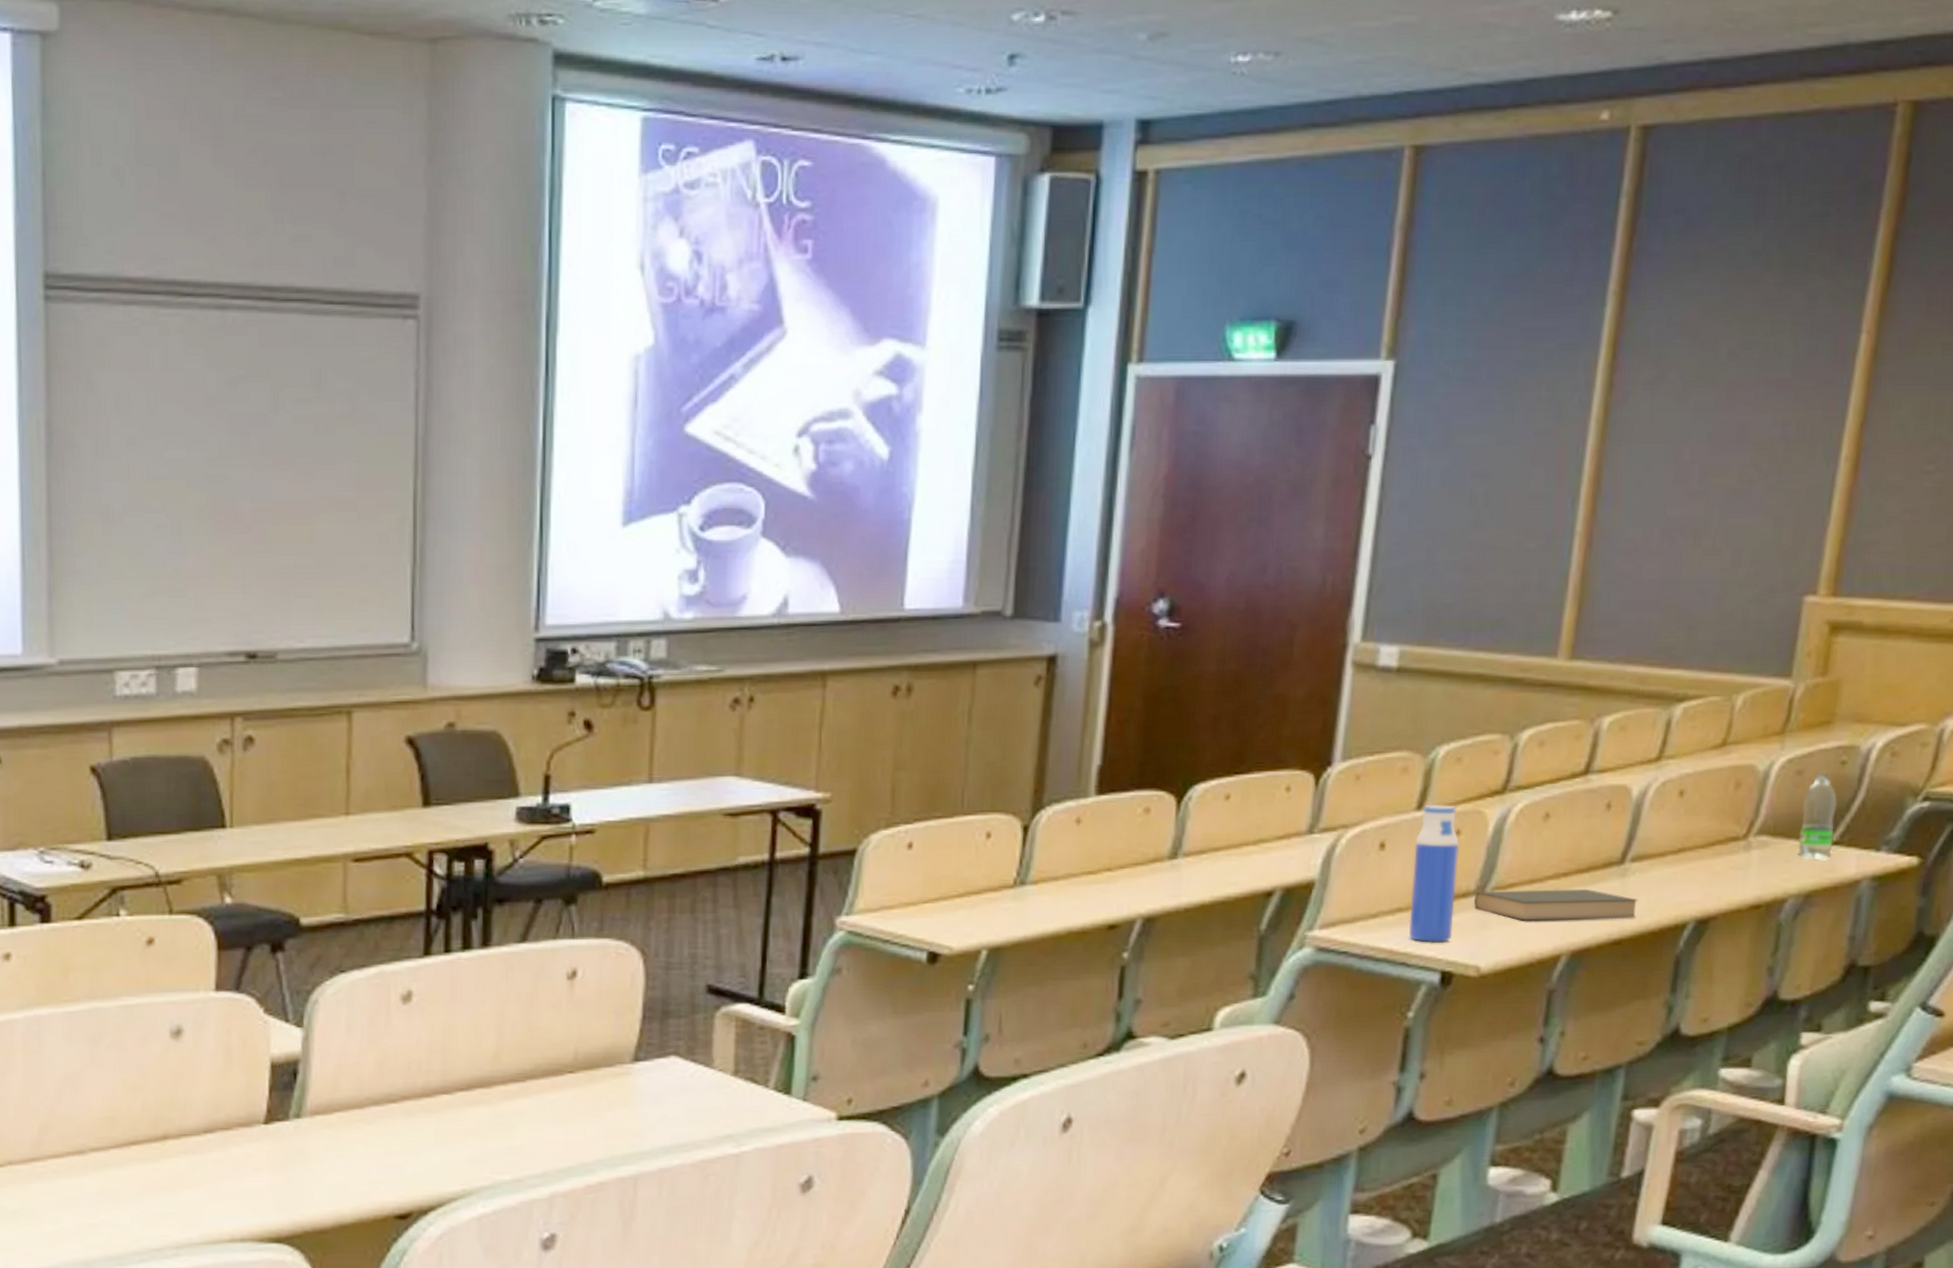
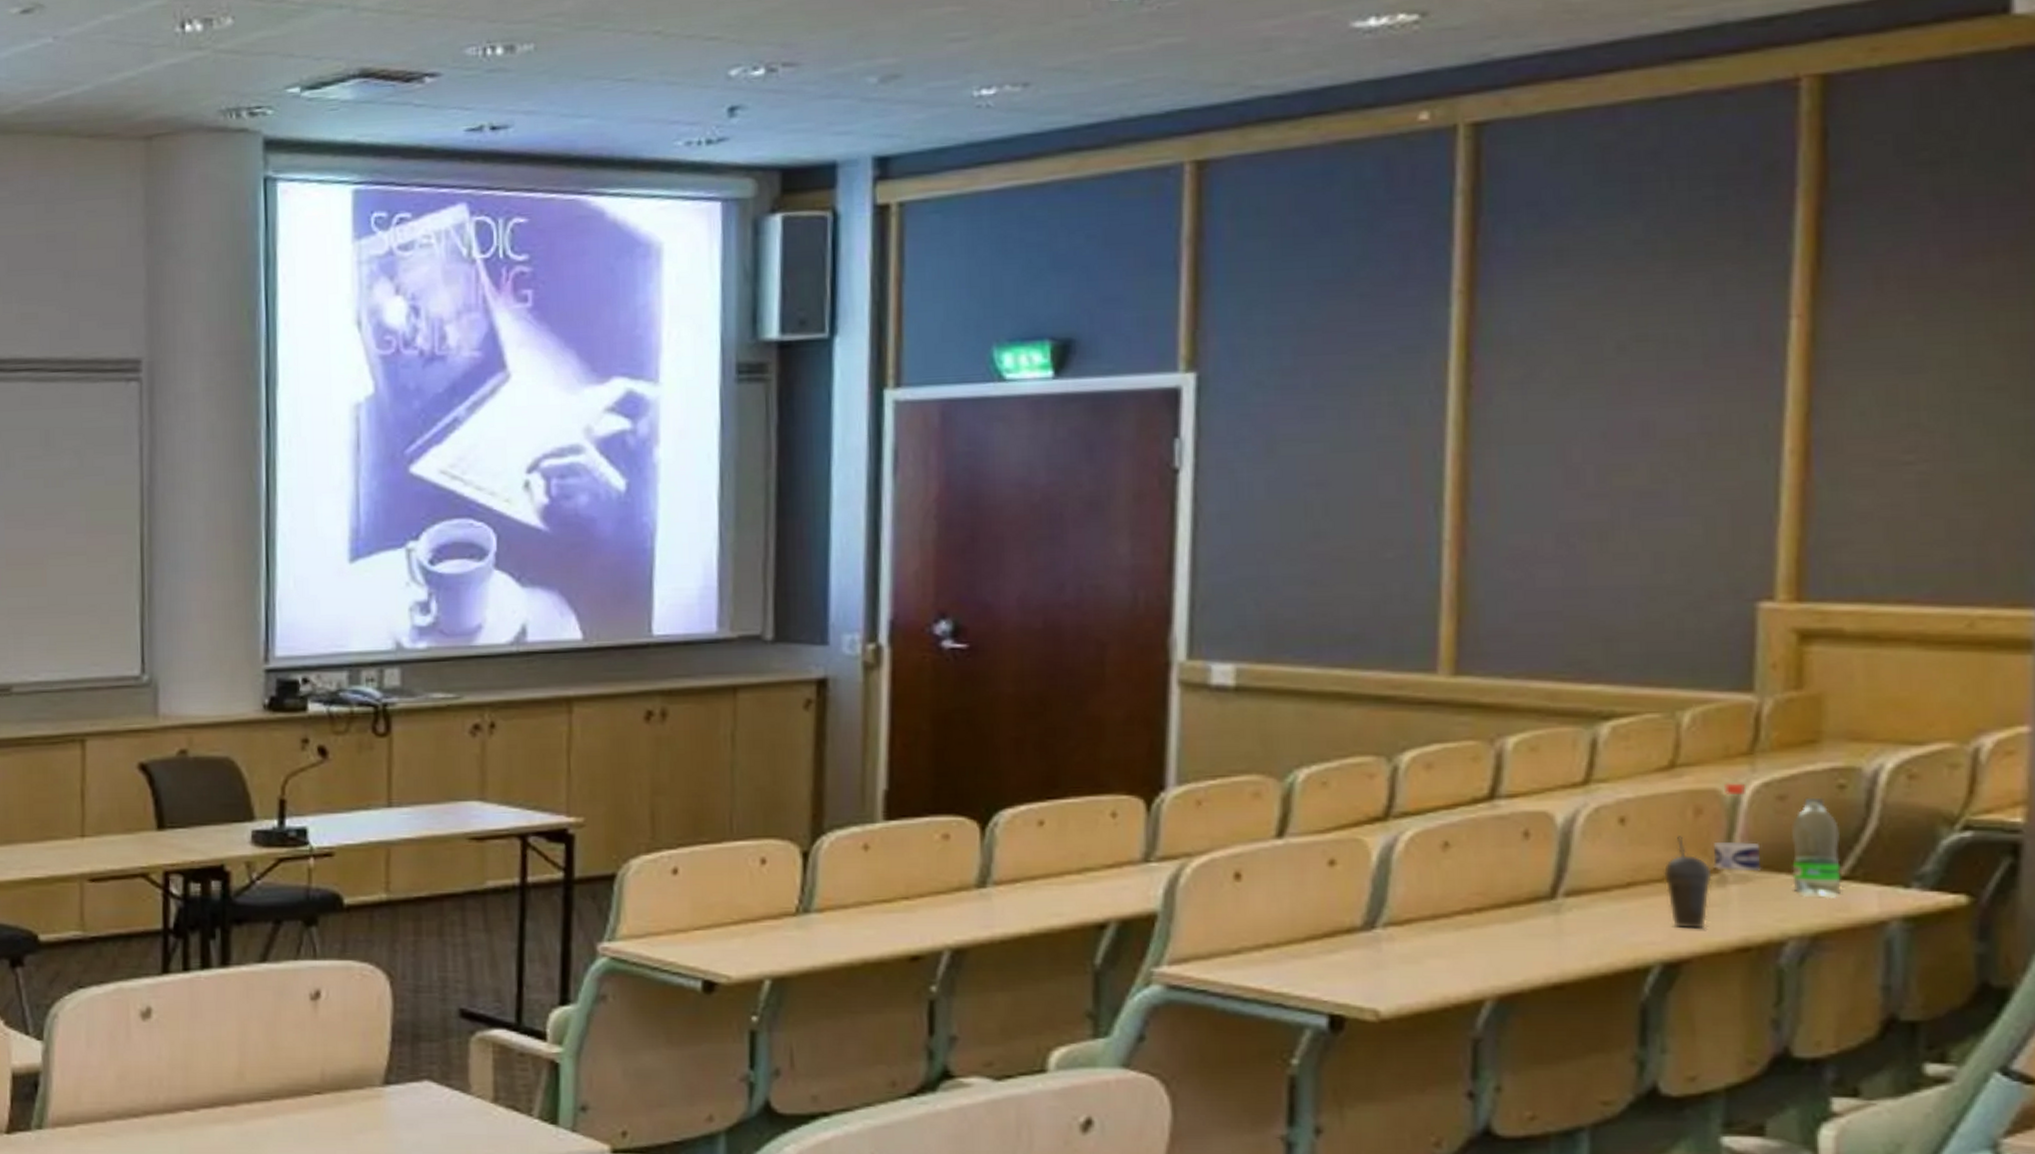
water bottle: present [1409,804,1460,943] -> none [1279,831,1339,983]
book: present [1474,888,1638,922] -> none [1362,926,1581,962]
beverage cup: none [1705,807,1742,889] -> present [1662,836,1712,929]
water bottle: none [1743,759,1778,838] -> present [1713,783,1762,872]

